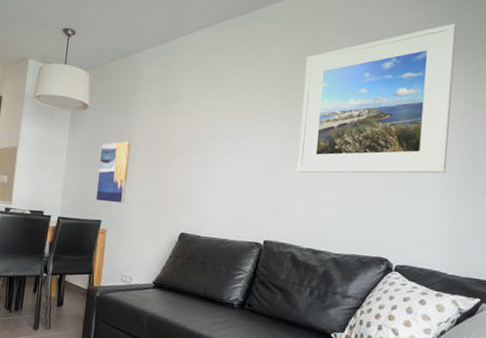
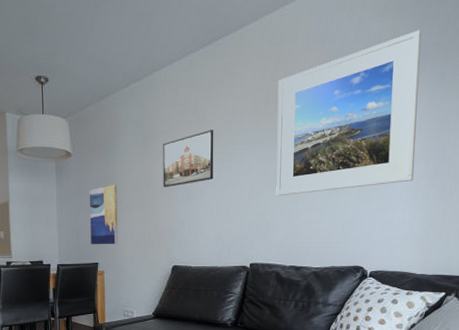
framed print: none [178,97,237,151] -> present [163,130,214,188]

